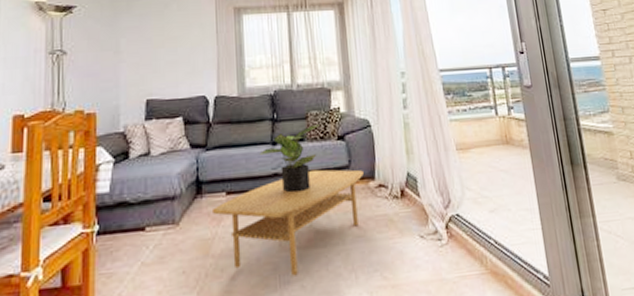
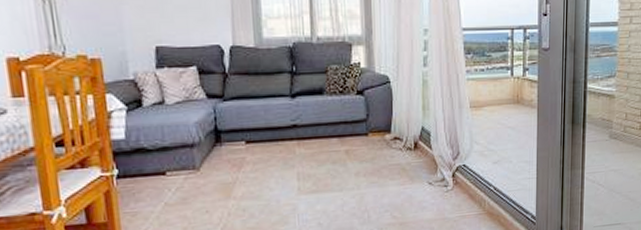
coffee table: present [211,169,364,277] -> none [231,122,380,216]
potted plant: present [259,124,321,193] -> none [278,79,341,143]

